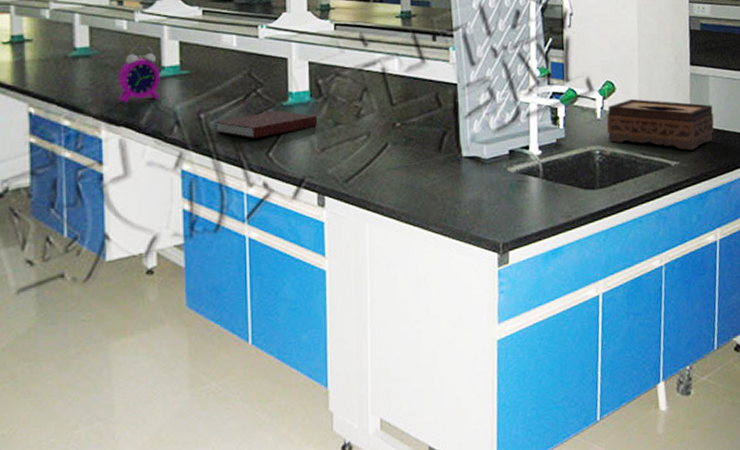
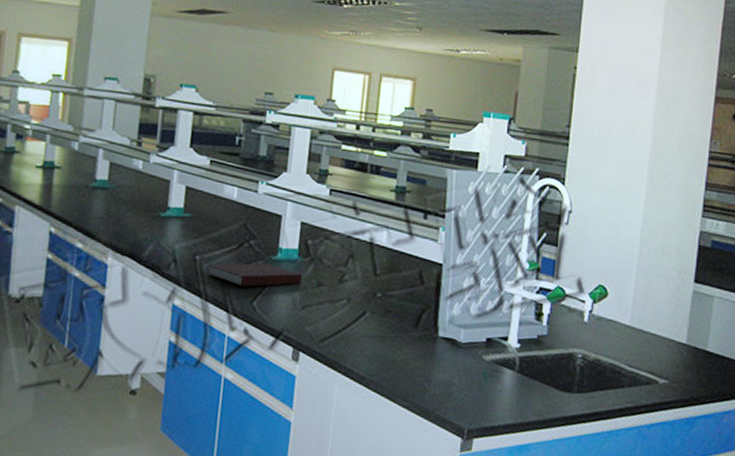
alarm clock: present [118,47,161,102] -> none [126,186,166,237]
tissue box: present [606,99,714,150] -> none [592,307,714,371]

